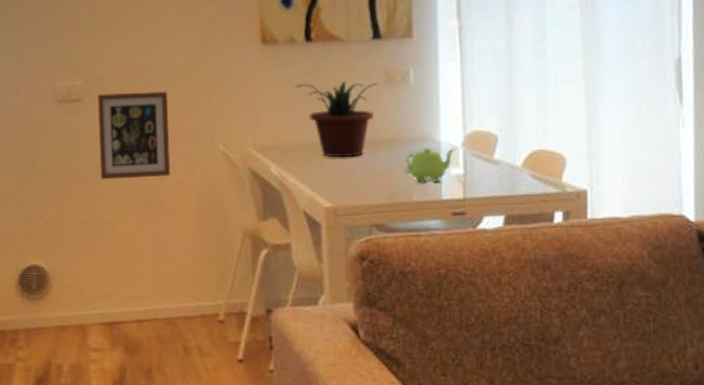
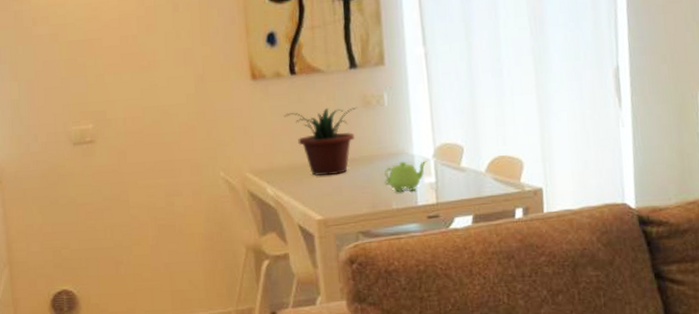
picture frame: present [98,92,171,180] -> none [109,129,179,211]

